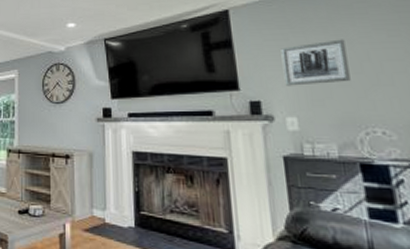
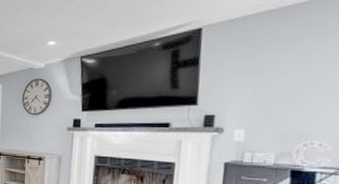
wall art: present [280,39,351,86] -> none [240,58,309,102]

